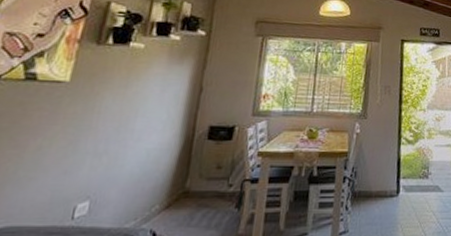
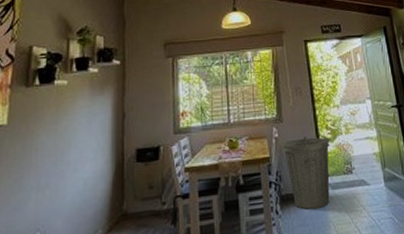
trash can: none [361,136,411,209] -> present [281,137,330,210]

